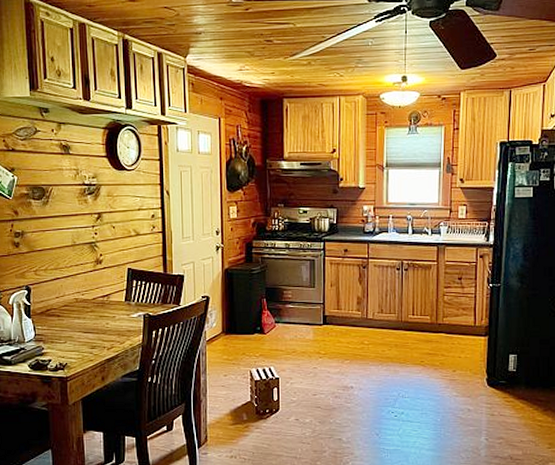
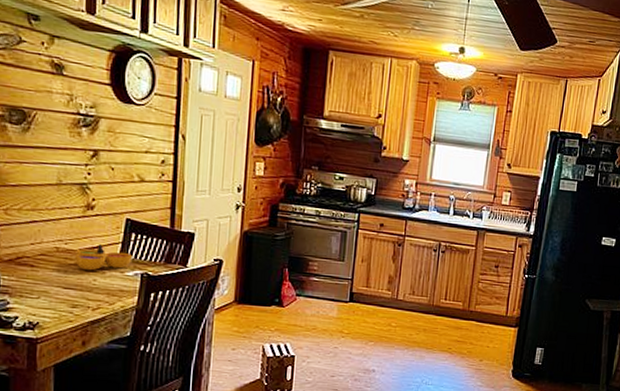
decorative bowl: none [91,293,136,316] -> present [75,244,133,271]

